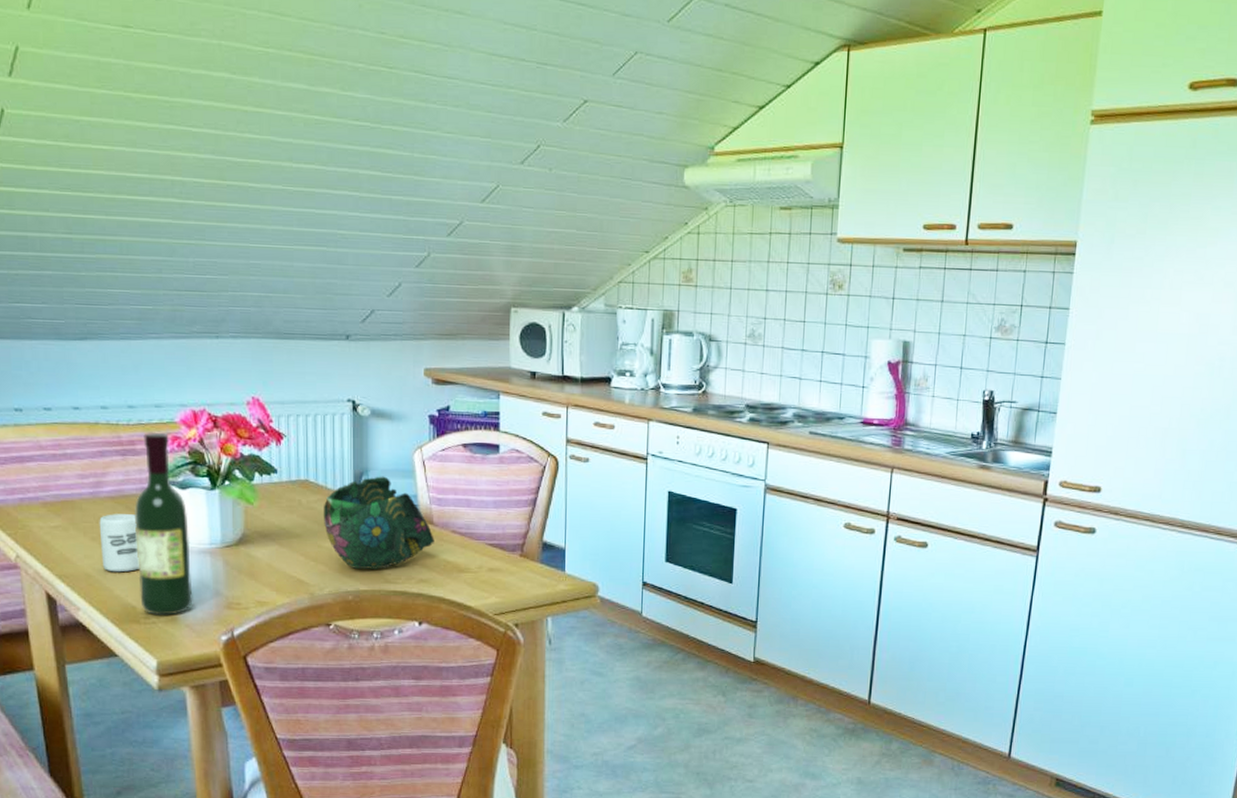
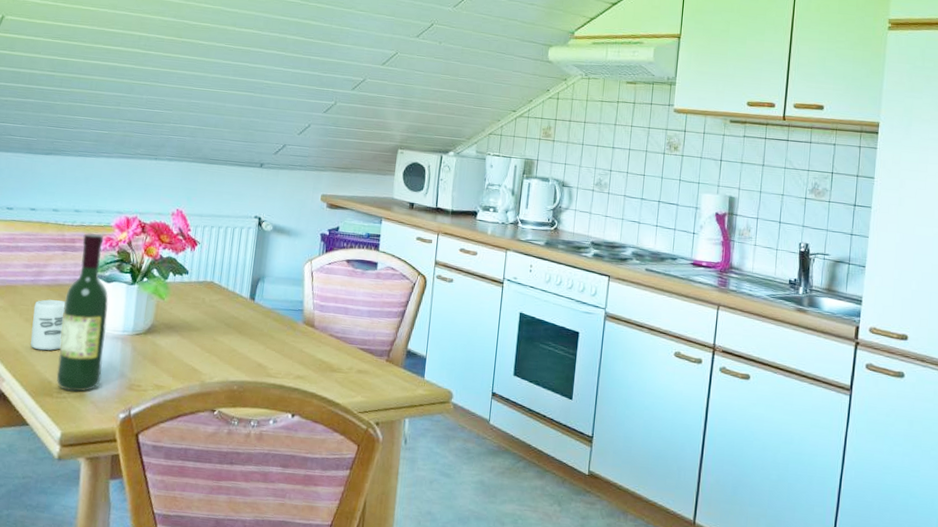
decorative bowl: present [323,476,434,569] -> none [221,282,314,364]

